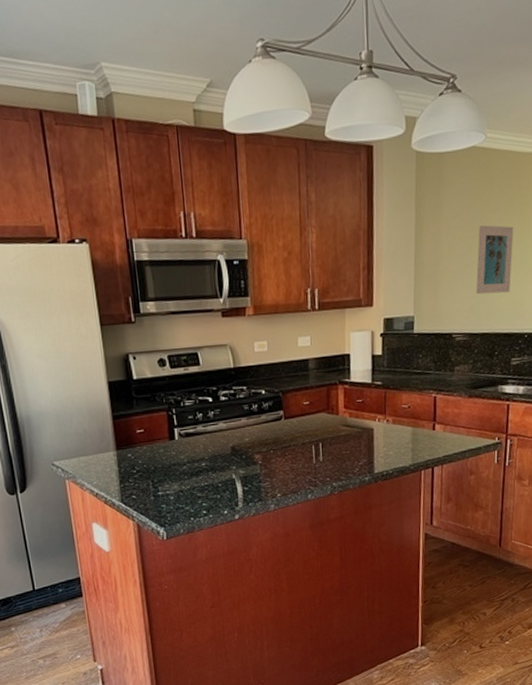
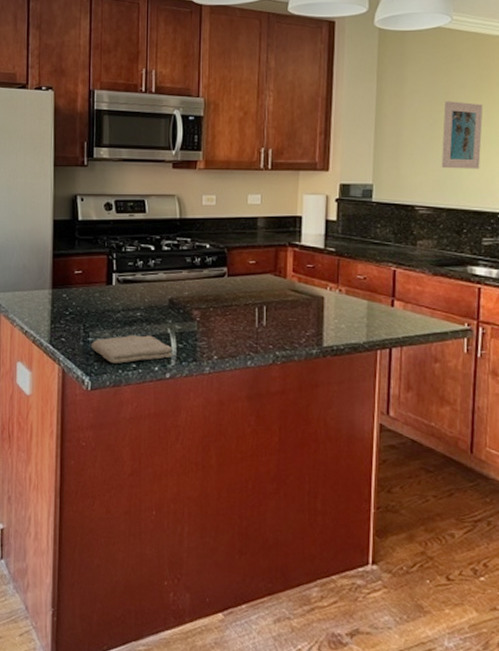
washcloth: none [161,482,239,513] -> present [90,334,173,363]

